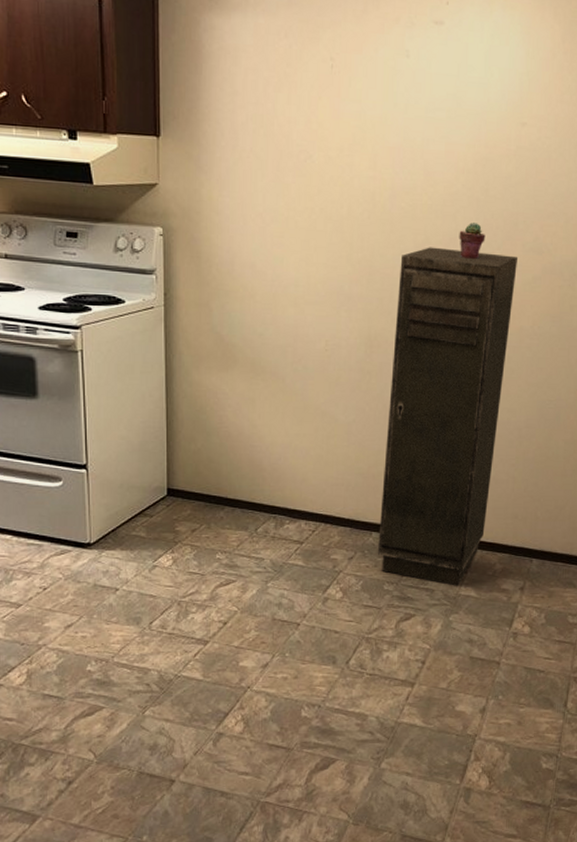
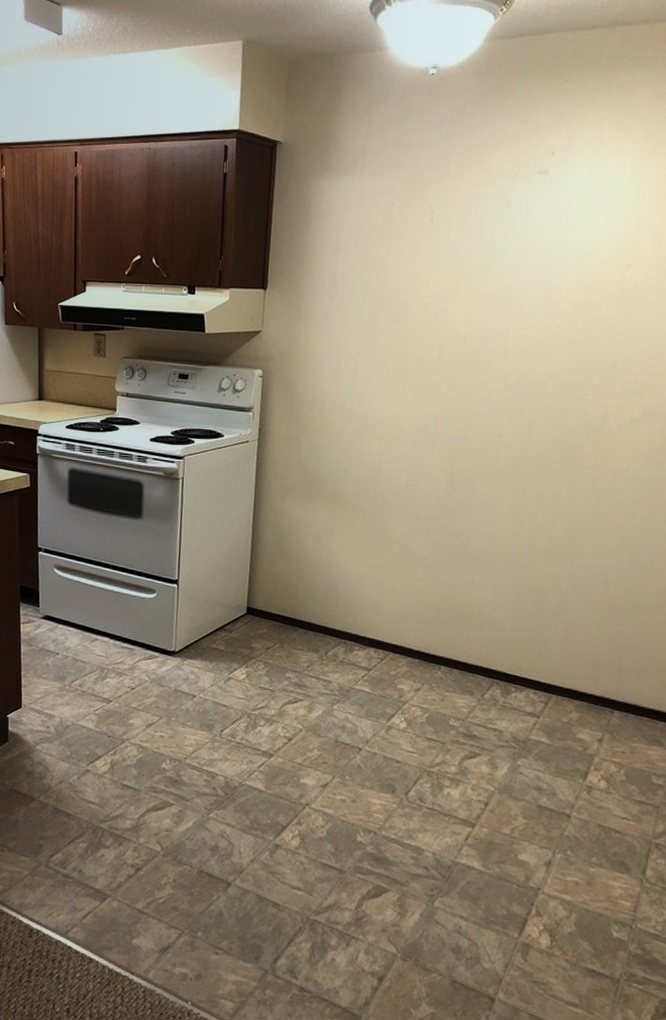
storage cabinet: present [377,247,517,586] -> none [445,388,614,730]
potted succulent: present [459,222,486,259] -> none [551,364,581,400]

